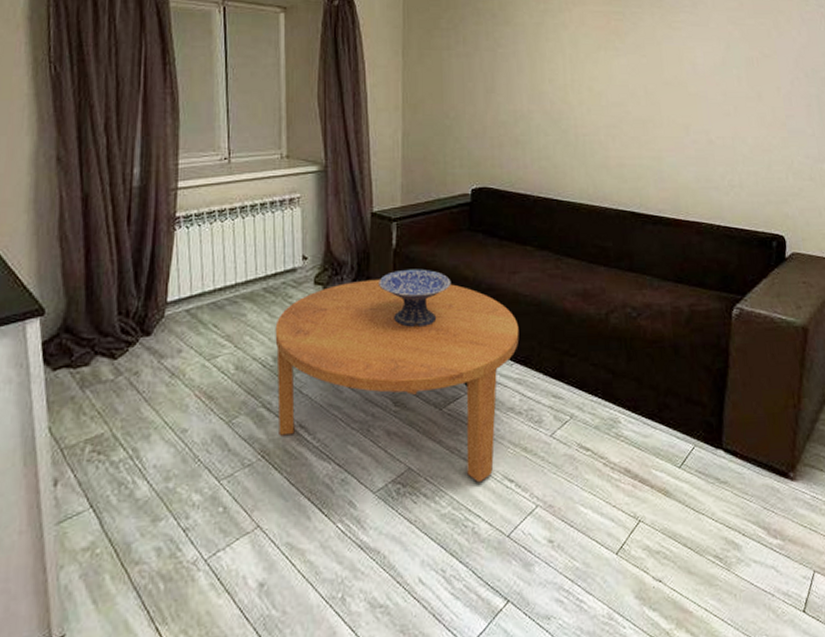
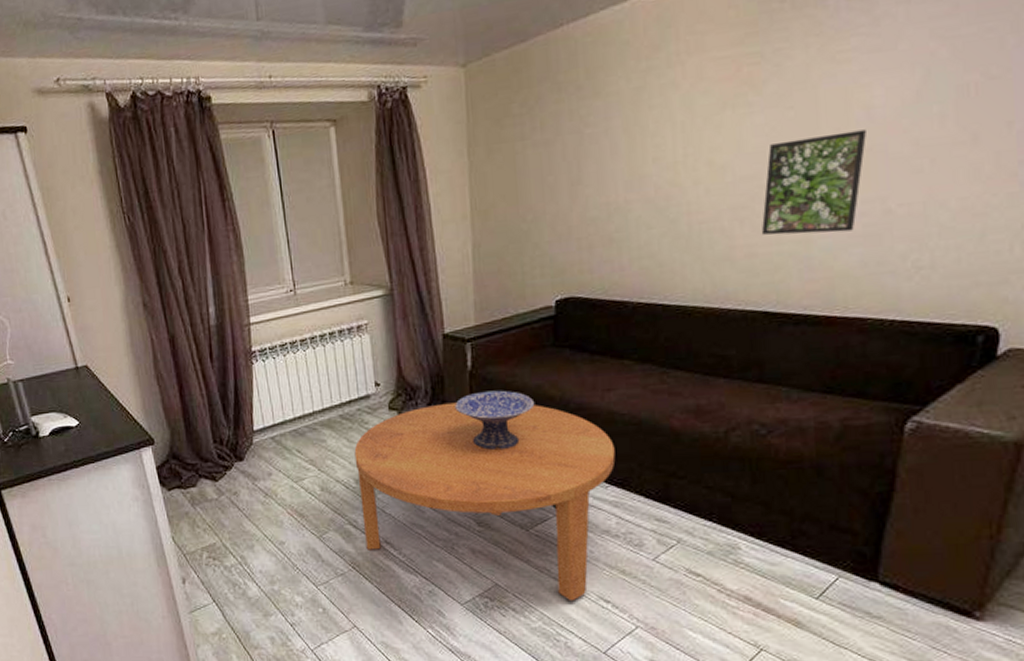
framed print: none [627,79,694,153] -> present [761,129,866,235]

